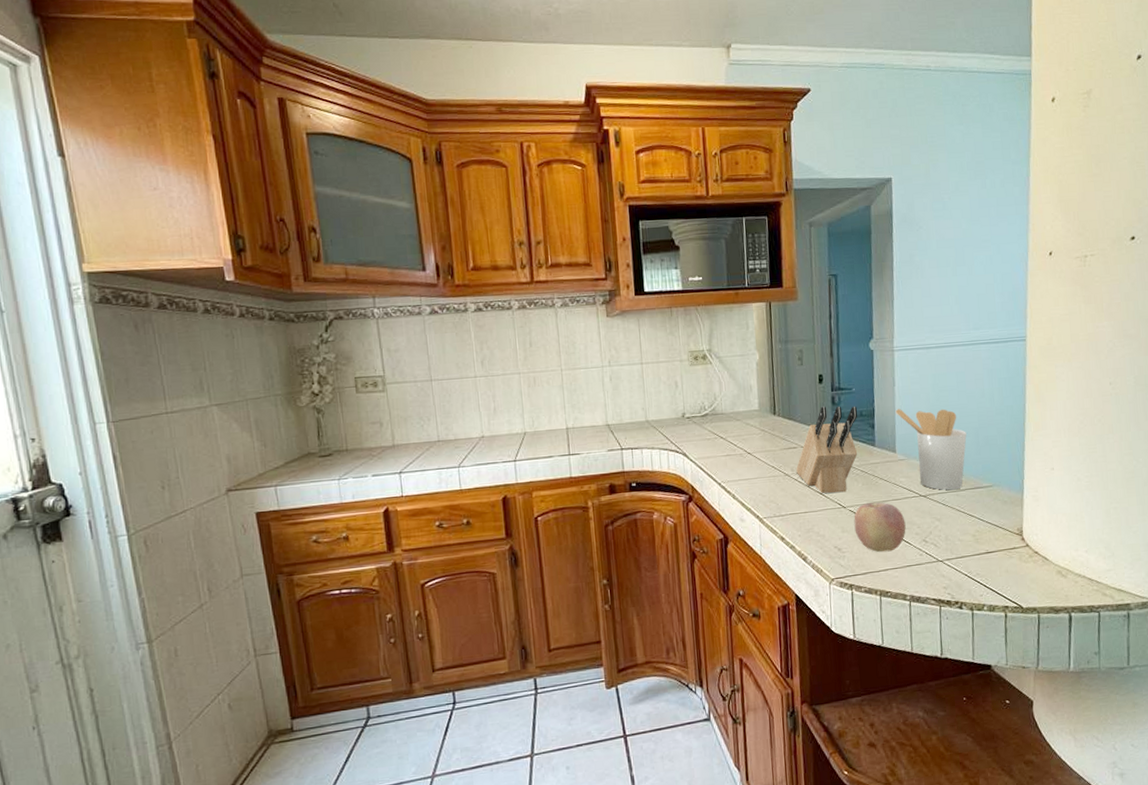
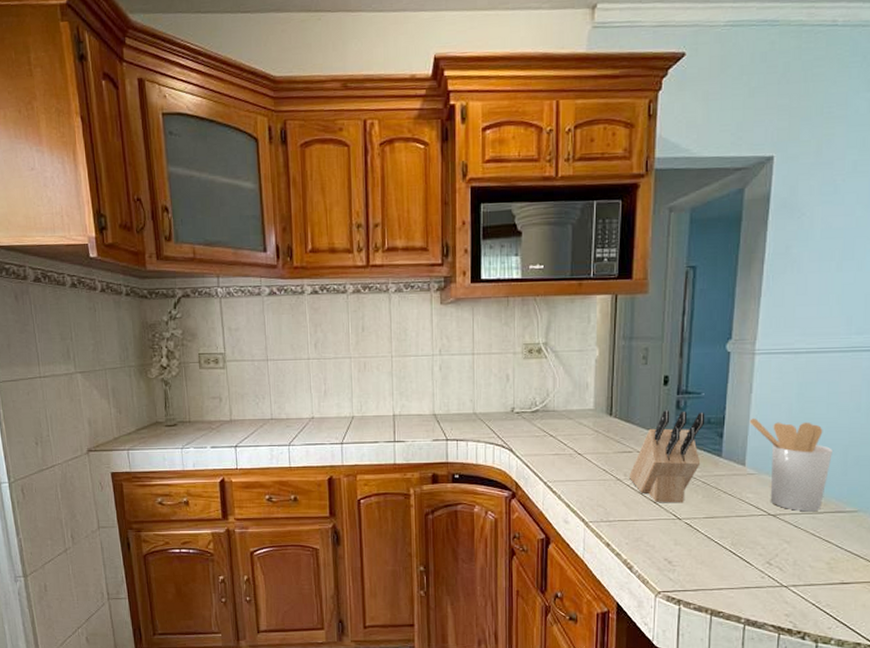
fruit: present [854,502,906,553] -> none [689,517,748,570]

